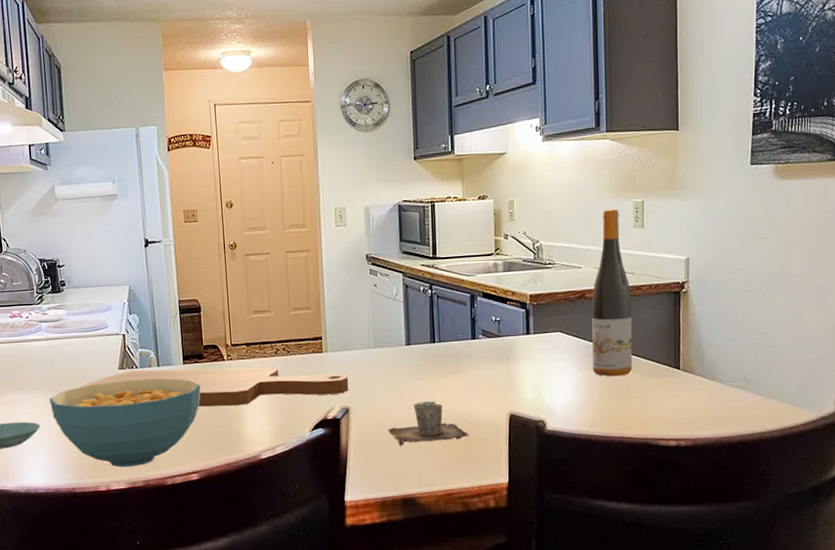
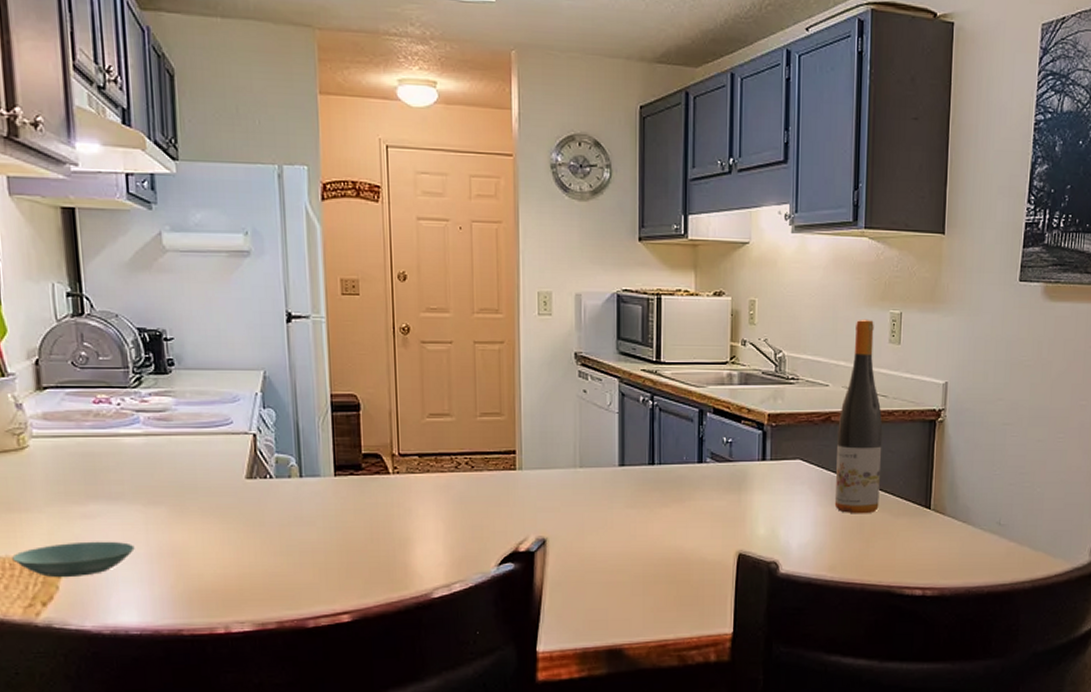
cereal bowl: present [48,378,201,468] -> none [147,492,357,605]
cutting board: present [79,368,349,407] -> none [190,480,547,532]
cup: present [388,401,470,445] -> none [593,535,691,586]

